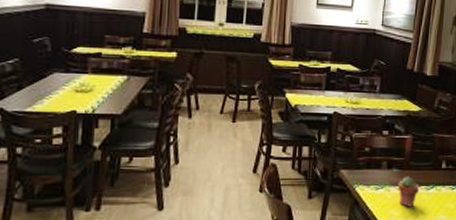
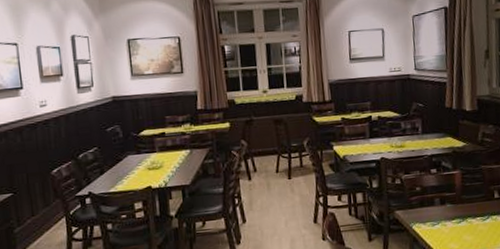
potted succulent: present [398,176,420,207] -> none [453,209,476,239]

